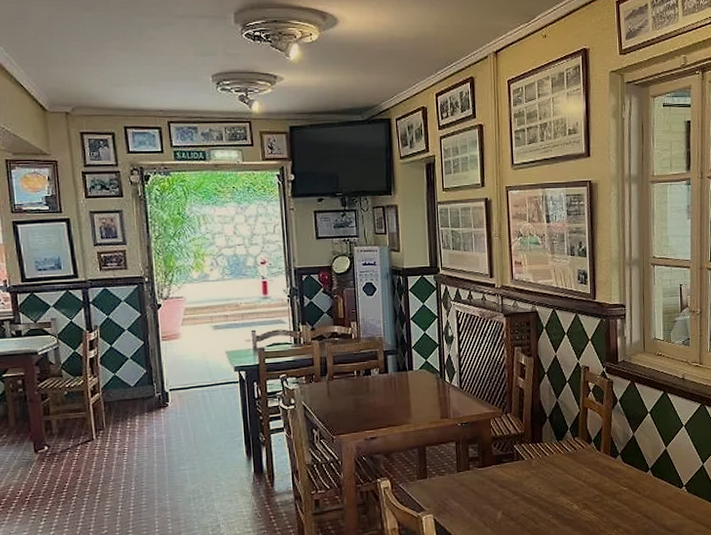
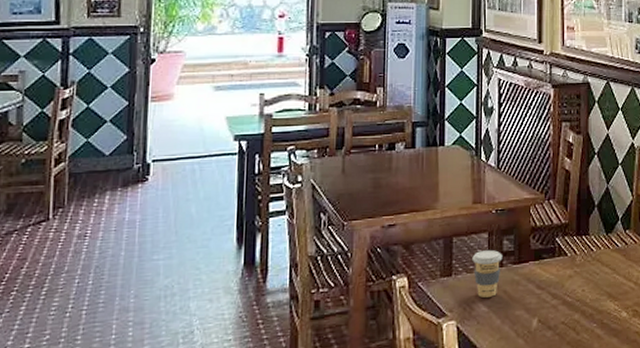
coffee cup: none [443,456,469,495] -> present [472,249,503,298]

